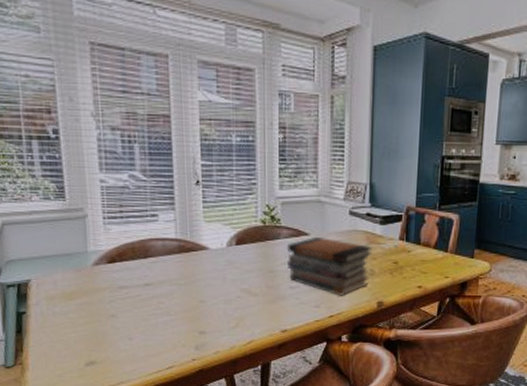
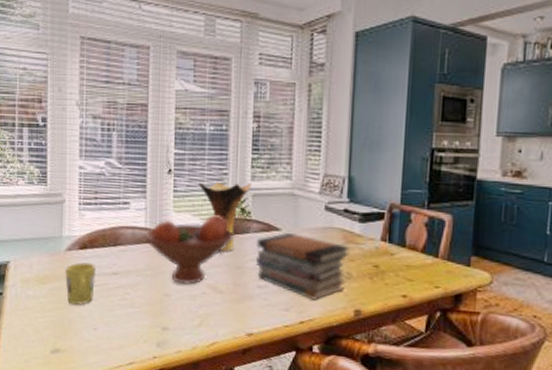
mug: none [94,276,128,317] -> present [65,262,95,305]
fruit bowl: none [174,222,265,290] -> present [143,213,234,285]
vase: none [228,191,280,258] -> present [199,181,252,252]

